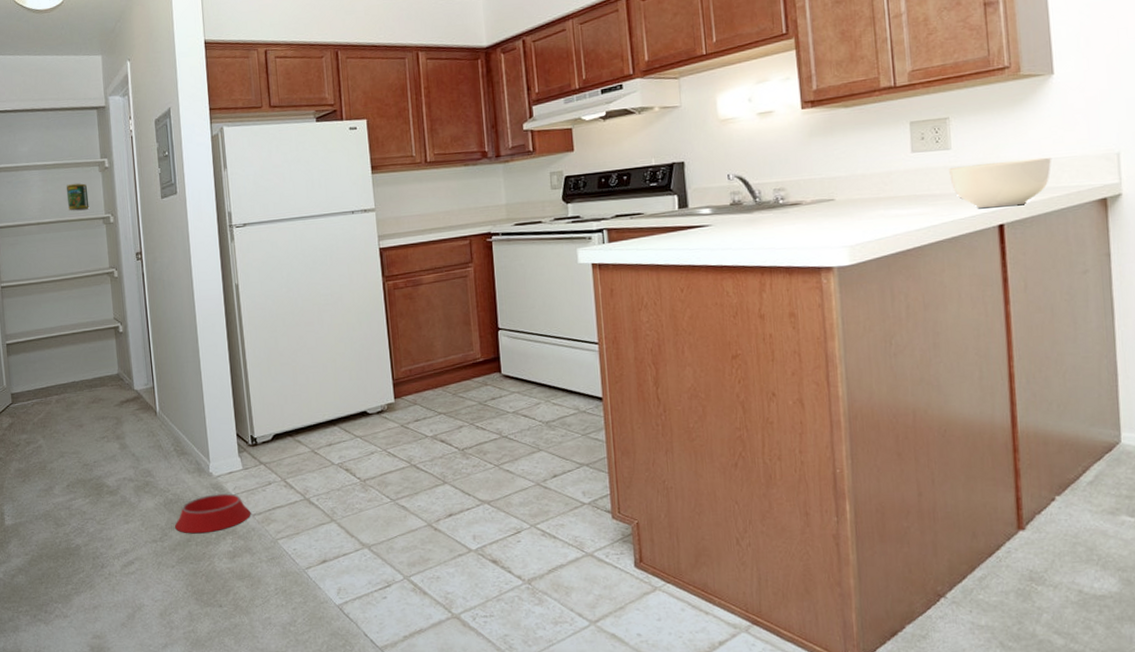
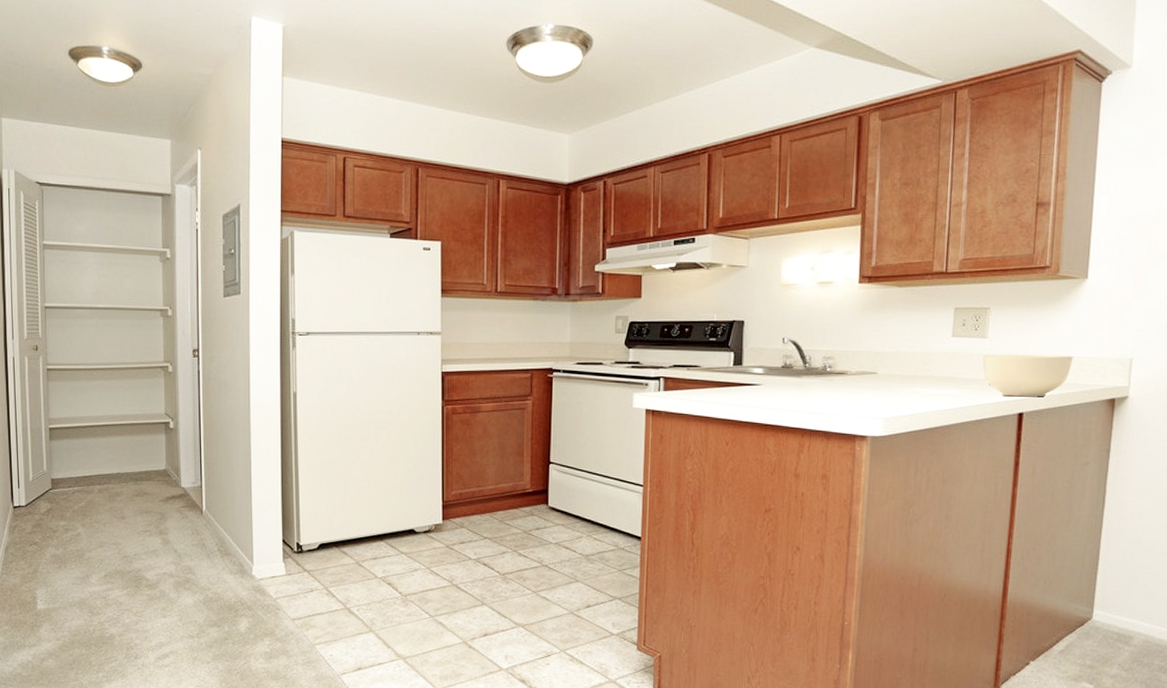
can: present [67,183,90,211] -> none [124,271,147,300]
pet bowl: present [175,493,251,534] -> none [213,596,291,633]

